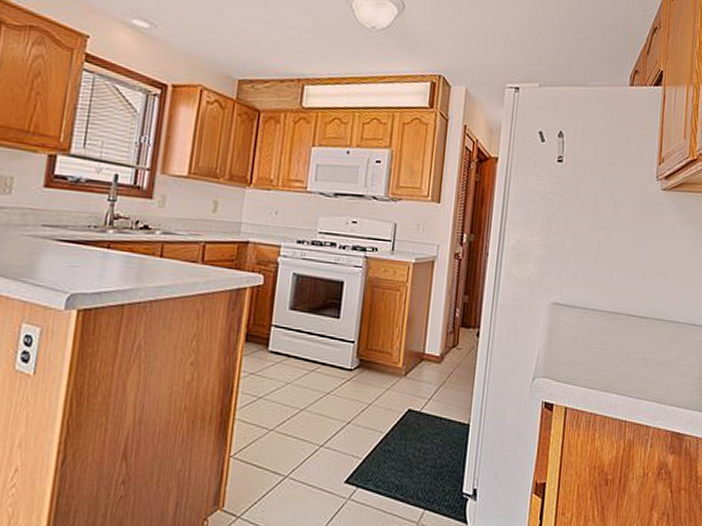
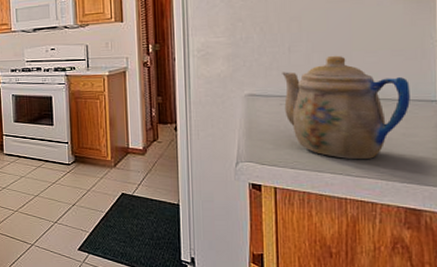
teapot: none [584,271,687,380] -> present [282,55,410,159]

